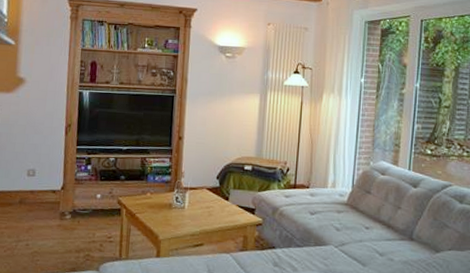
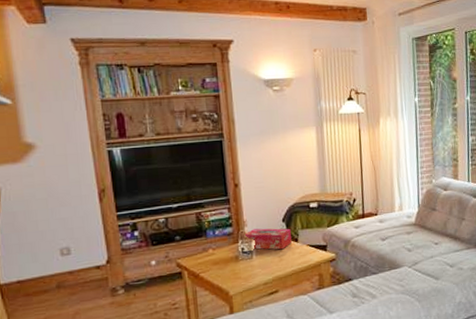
tissue box: none [181,181,223,205] -> present [245,228,292,250]

